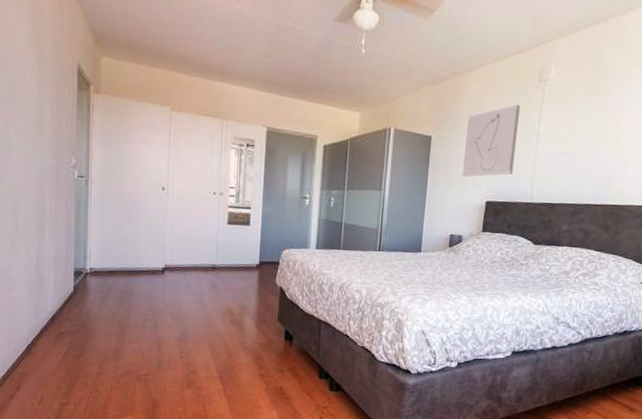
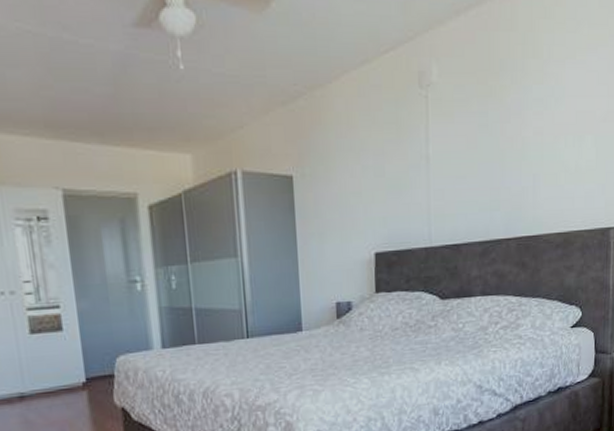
wall art: present [462,105,521,177] -> none [337,121,403,224]

